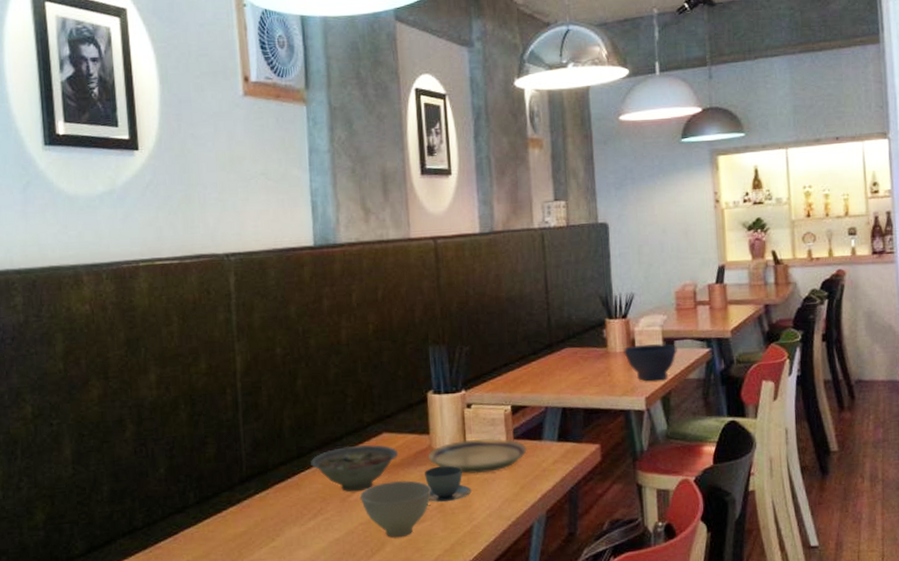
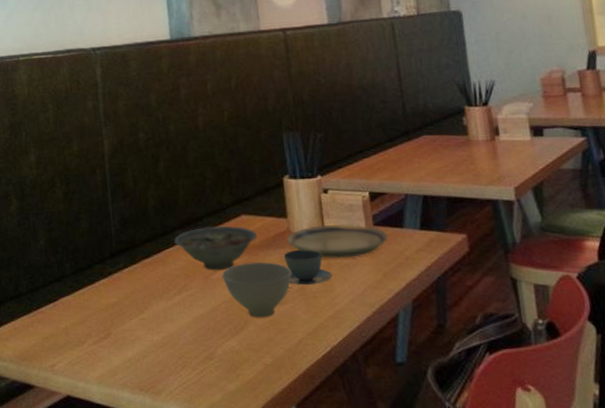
bowl: present [623,343,677,382] -> none [486,132,548,171]

